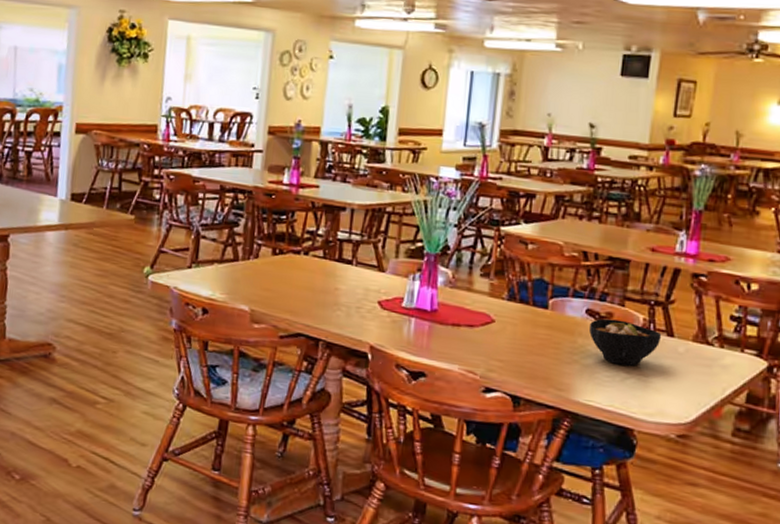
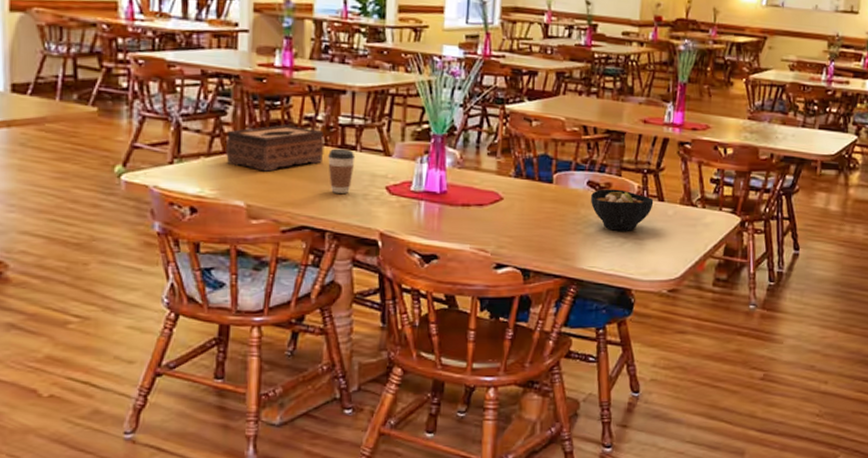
tissue box: none [236,237,324,280] -> present [225,124,325,172]
coffee cup: none [325,261,351,305] -> present [328,148,356,193]

